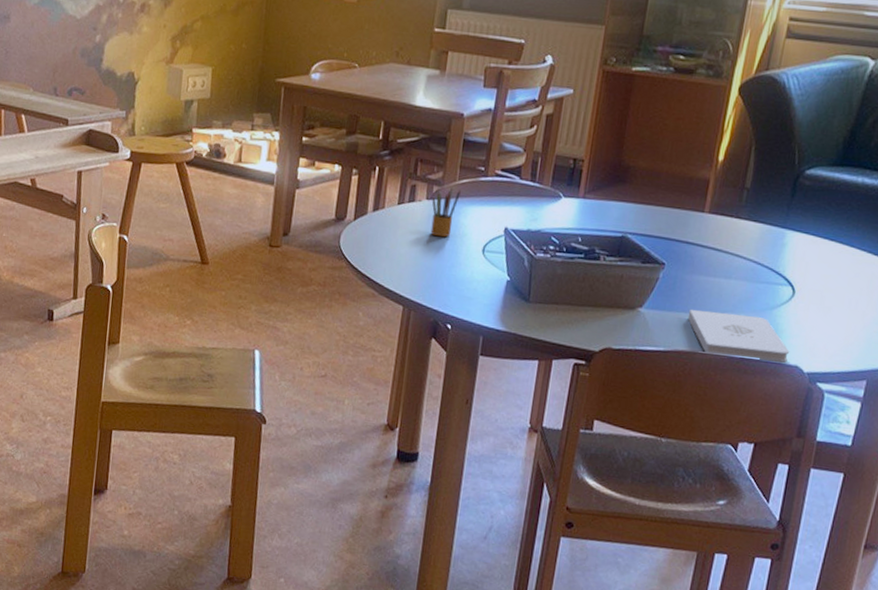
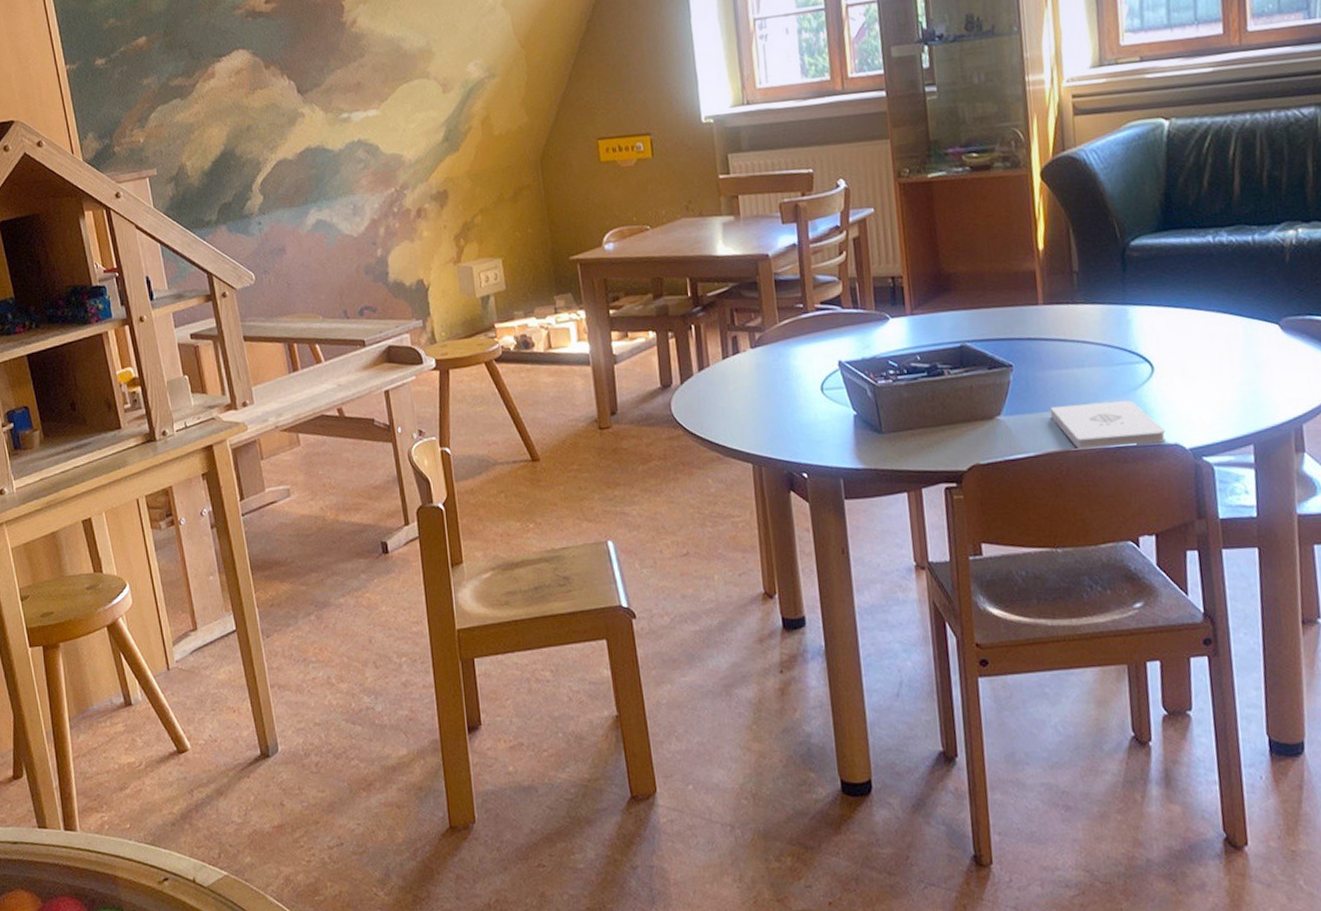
pencil box: present [430,188,461,237] -> none [756,331,785,385]

